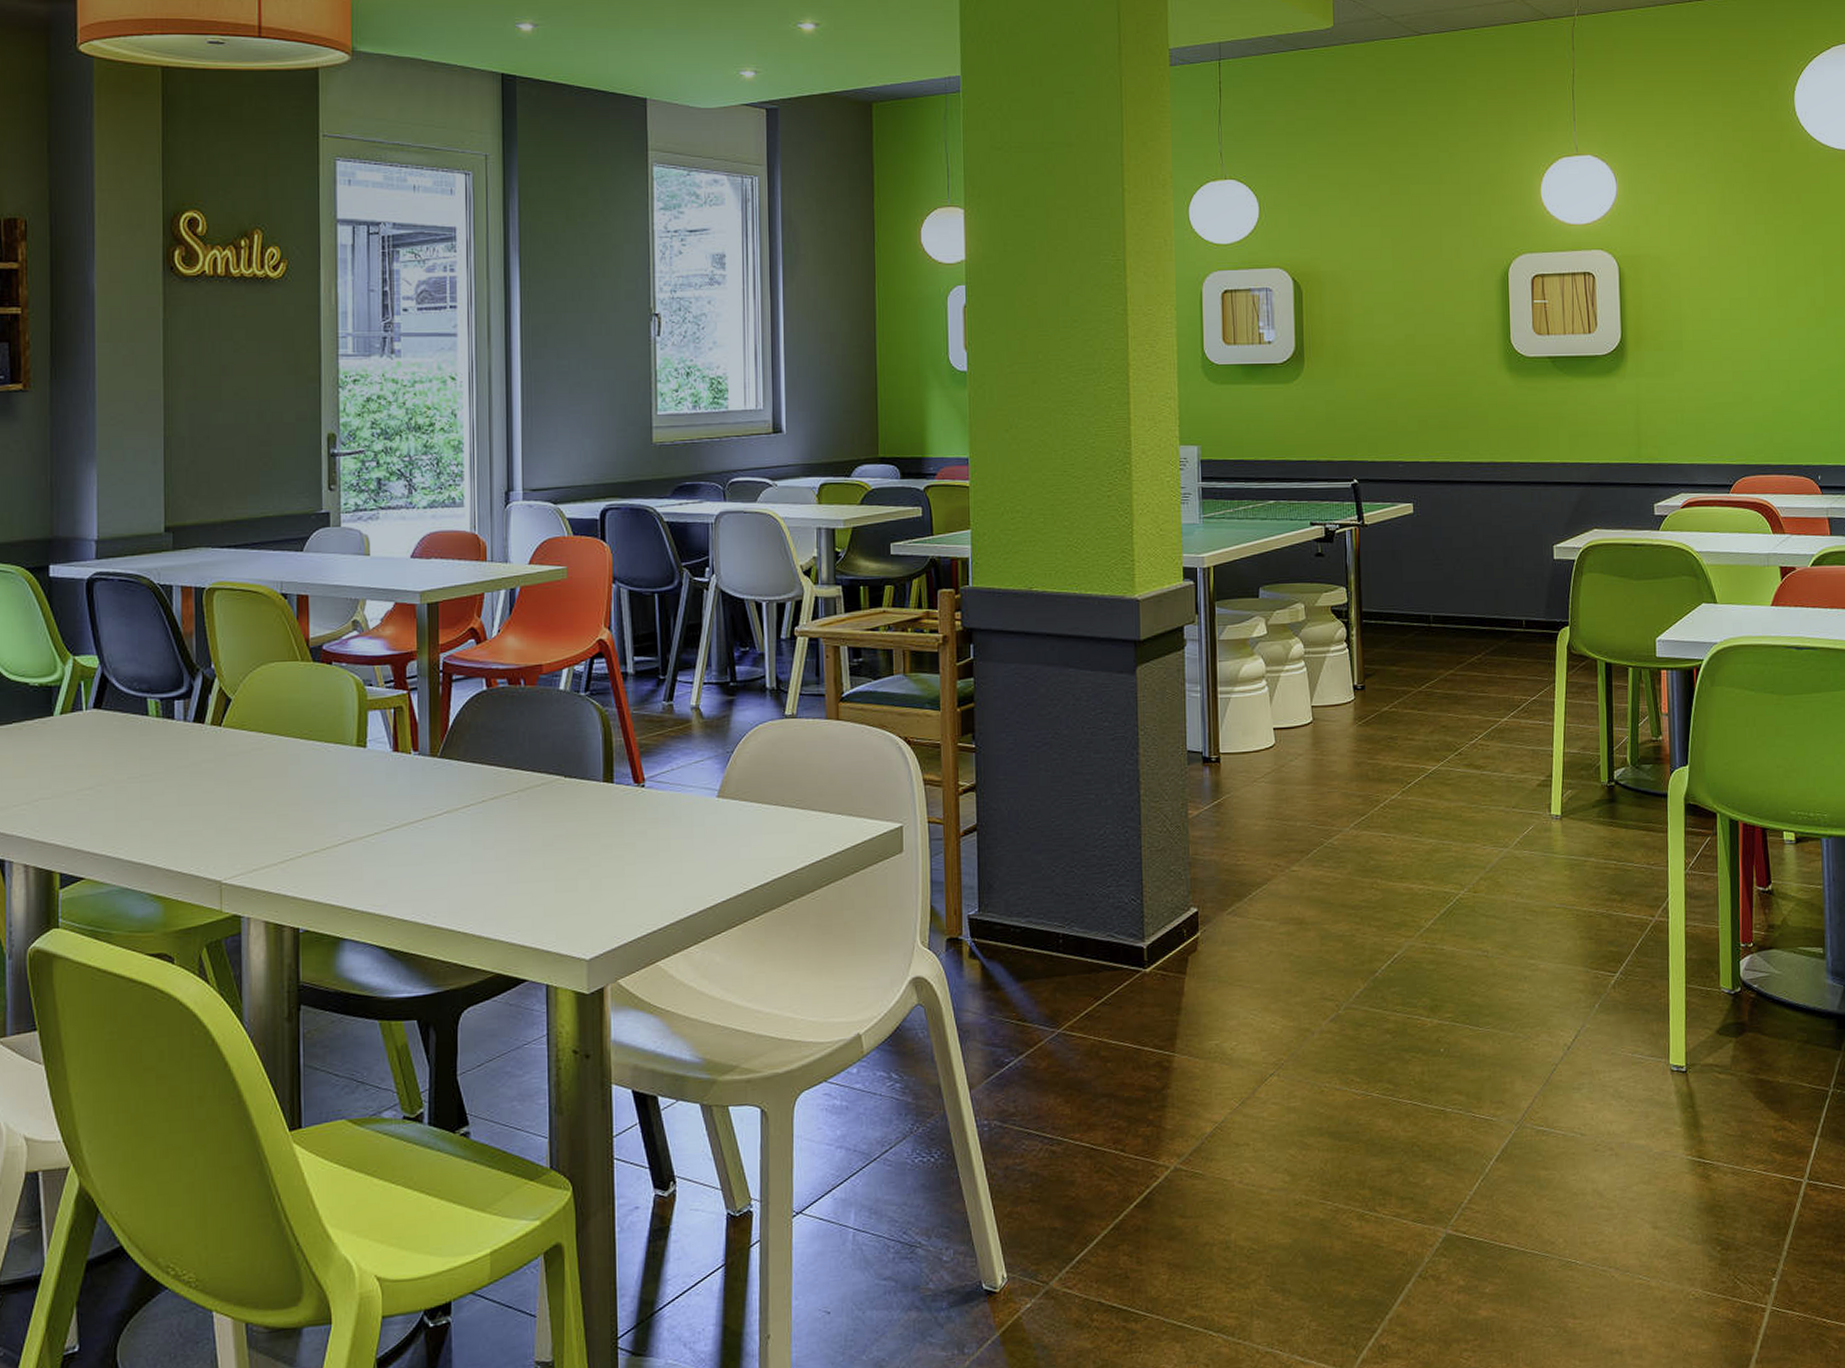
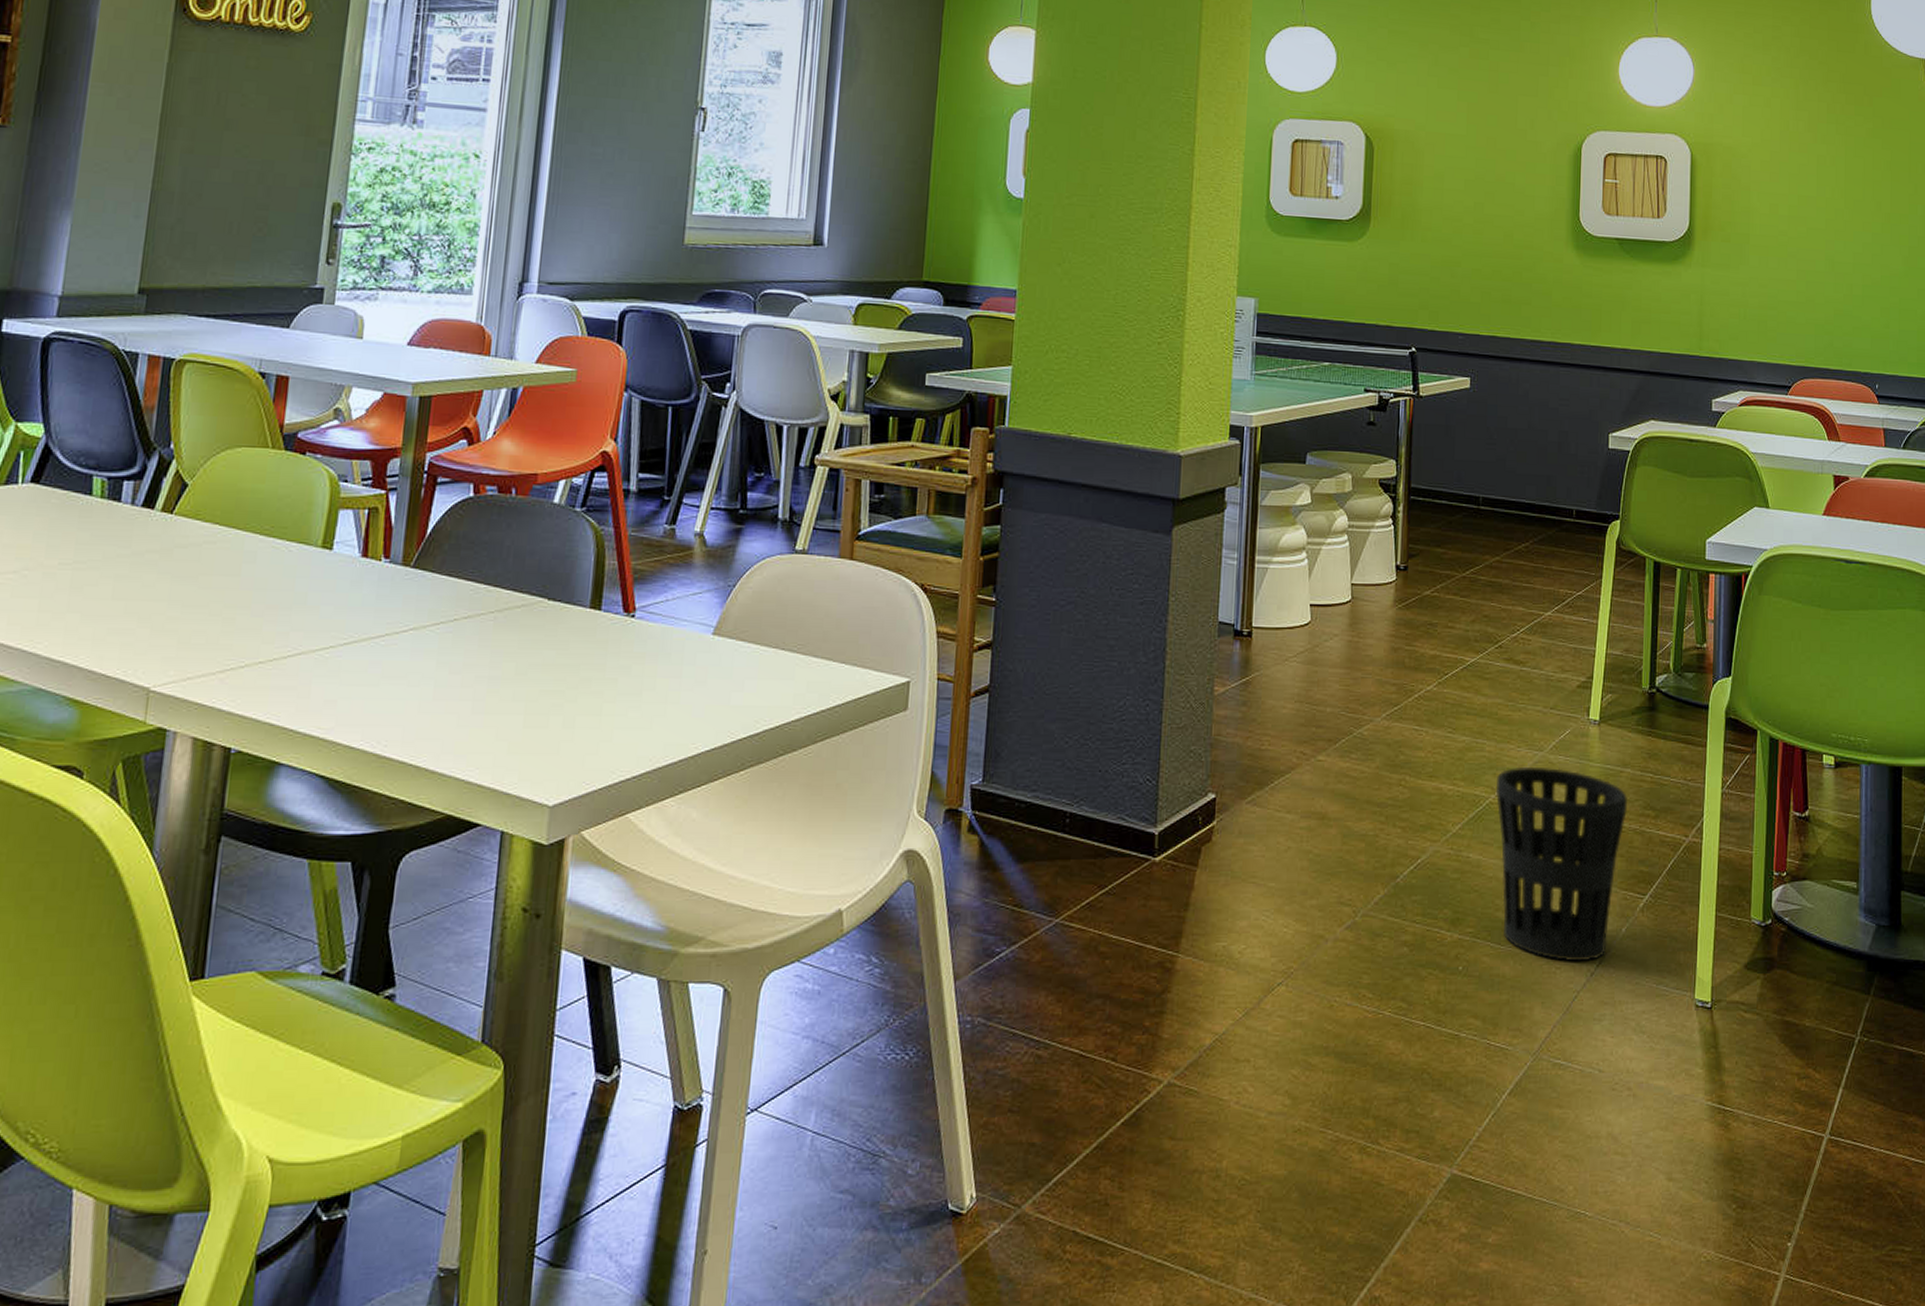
wastebasket: none [1464,862,1593,1039] -> present [1496,766,1627,962]

